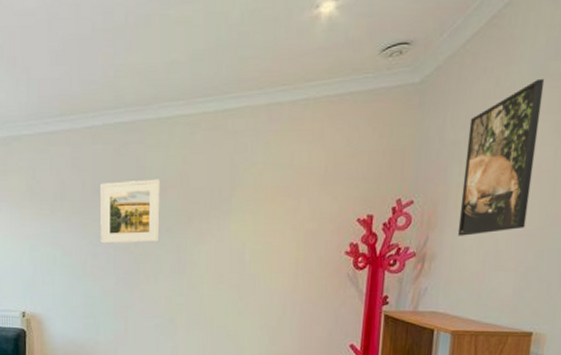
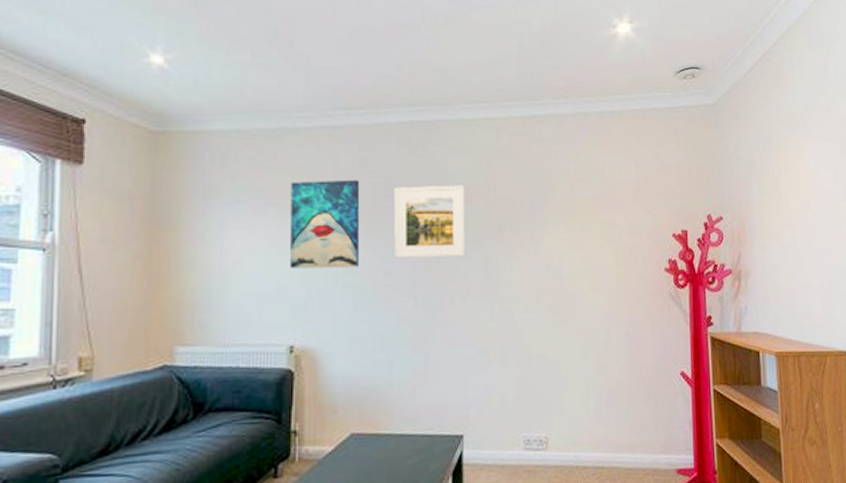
wall art: none [19,178,73,252] -> present [290,179,360,268]
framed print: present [457,78,545,236] -> none [760,109,823,253]

